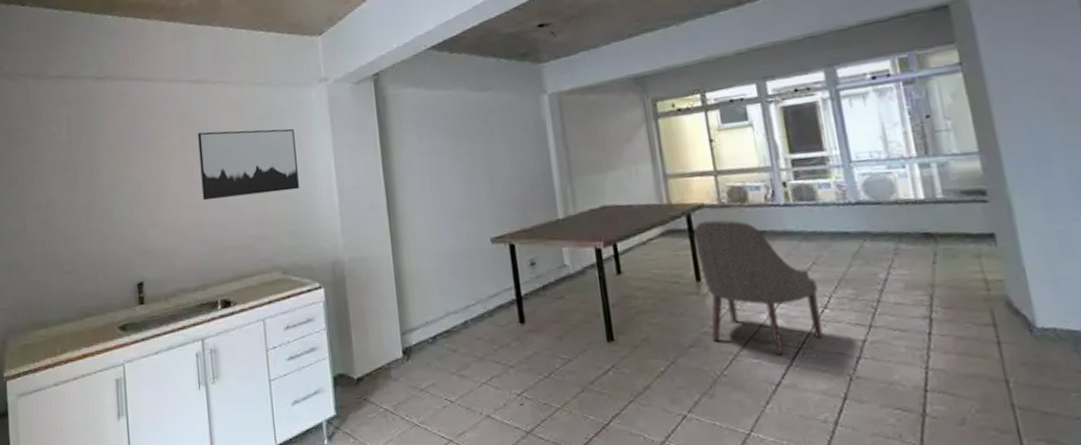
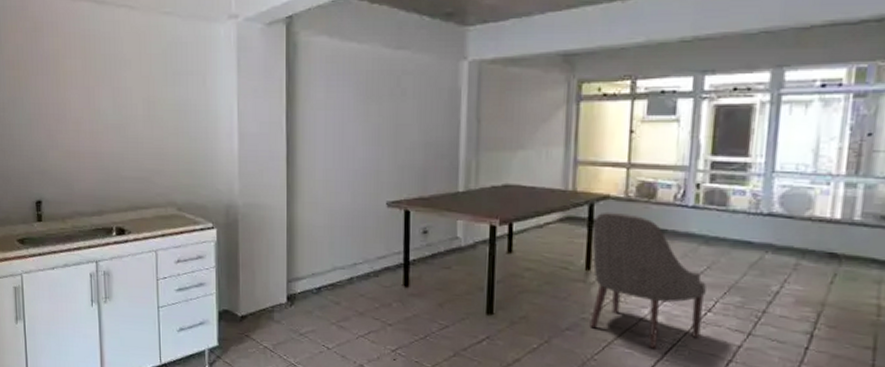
wall art: present [198,128,300,201] -> none [100,58,201,129]

